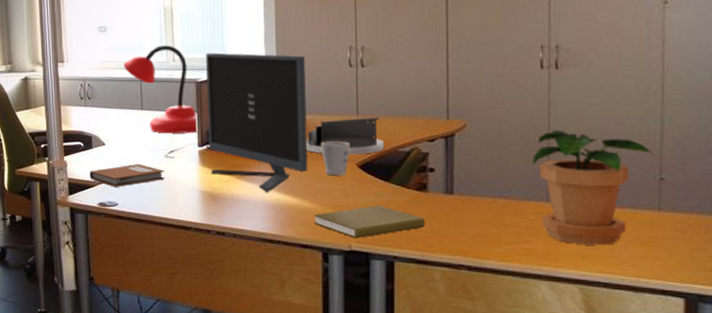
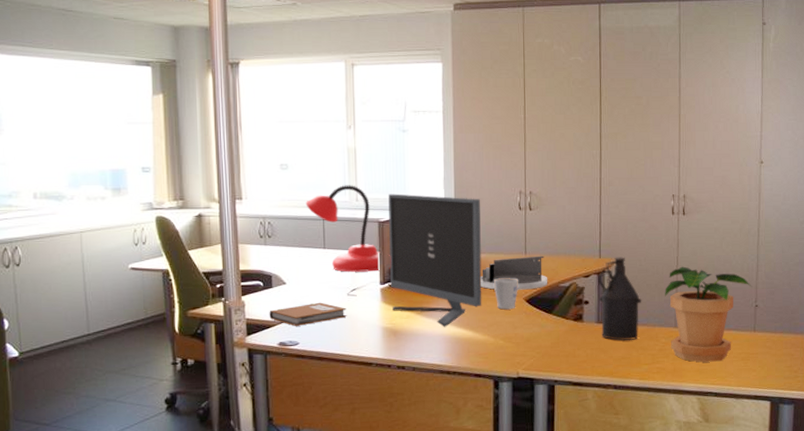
book: present [314,206,425,238] -> none [487,335,581,366]
bottle: none [446,118,503,216] -> present [598,257,642,341]

